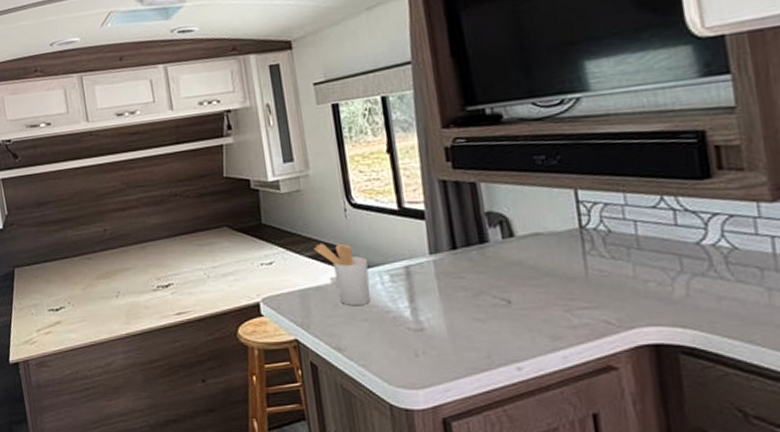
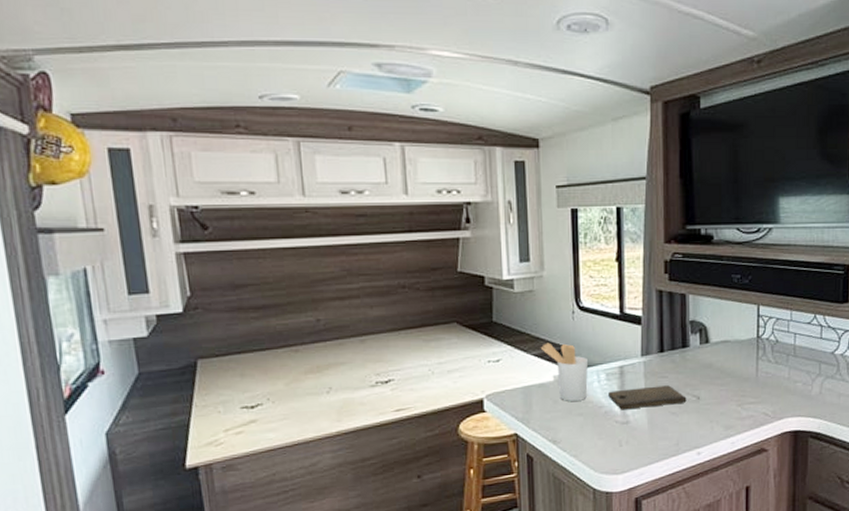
cutting board: none [395,287,494,316] -> present [608,385,687,410]

